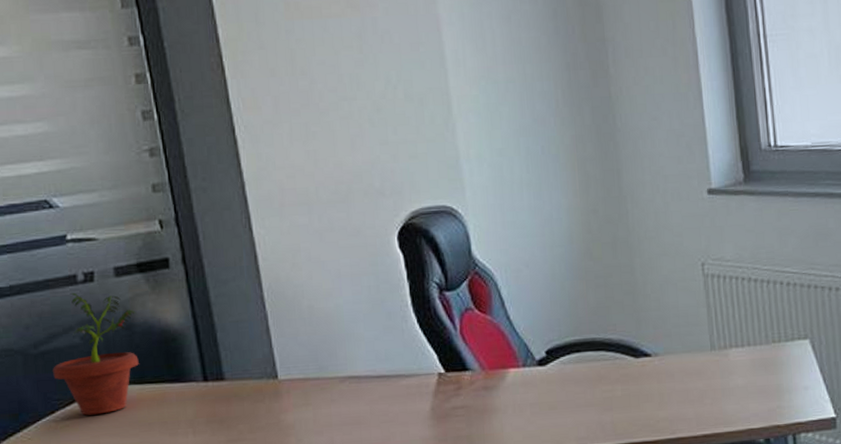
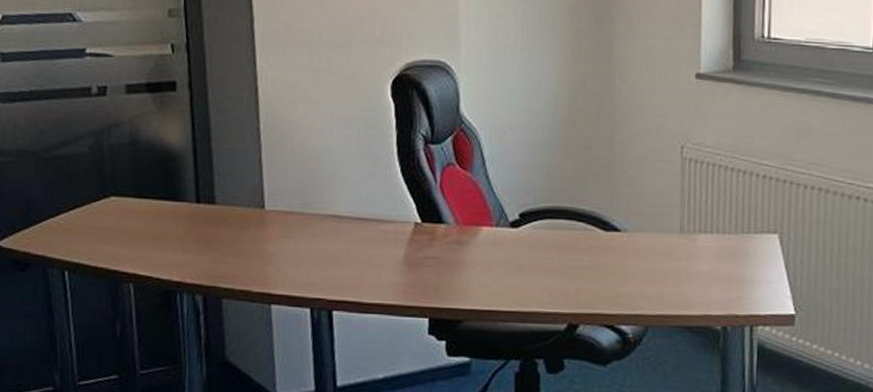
potted plant: present [53,292,139,416] -> none [61,104,142,222]

